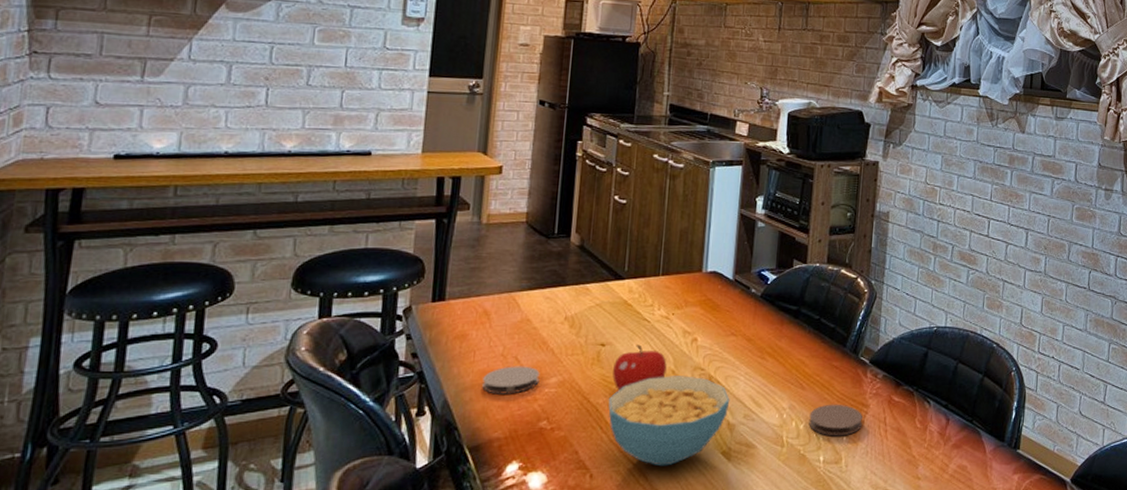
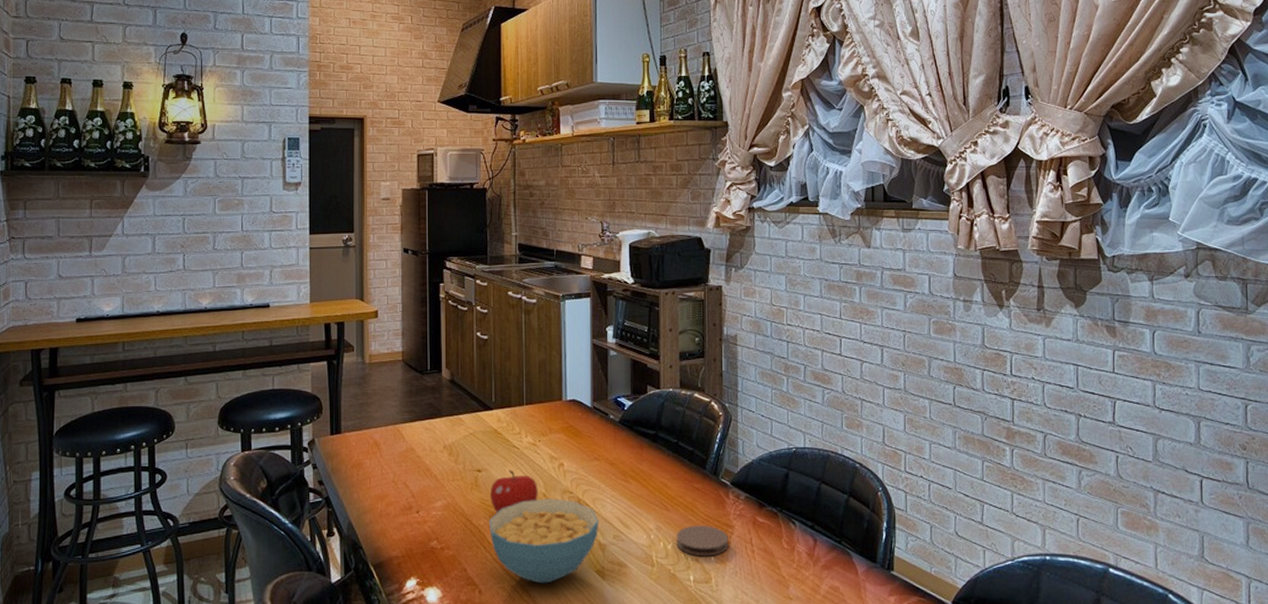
coaster: present [482,366,540,394] -> none [379,491,427,517]

